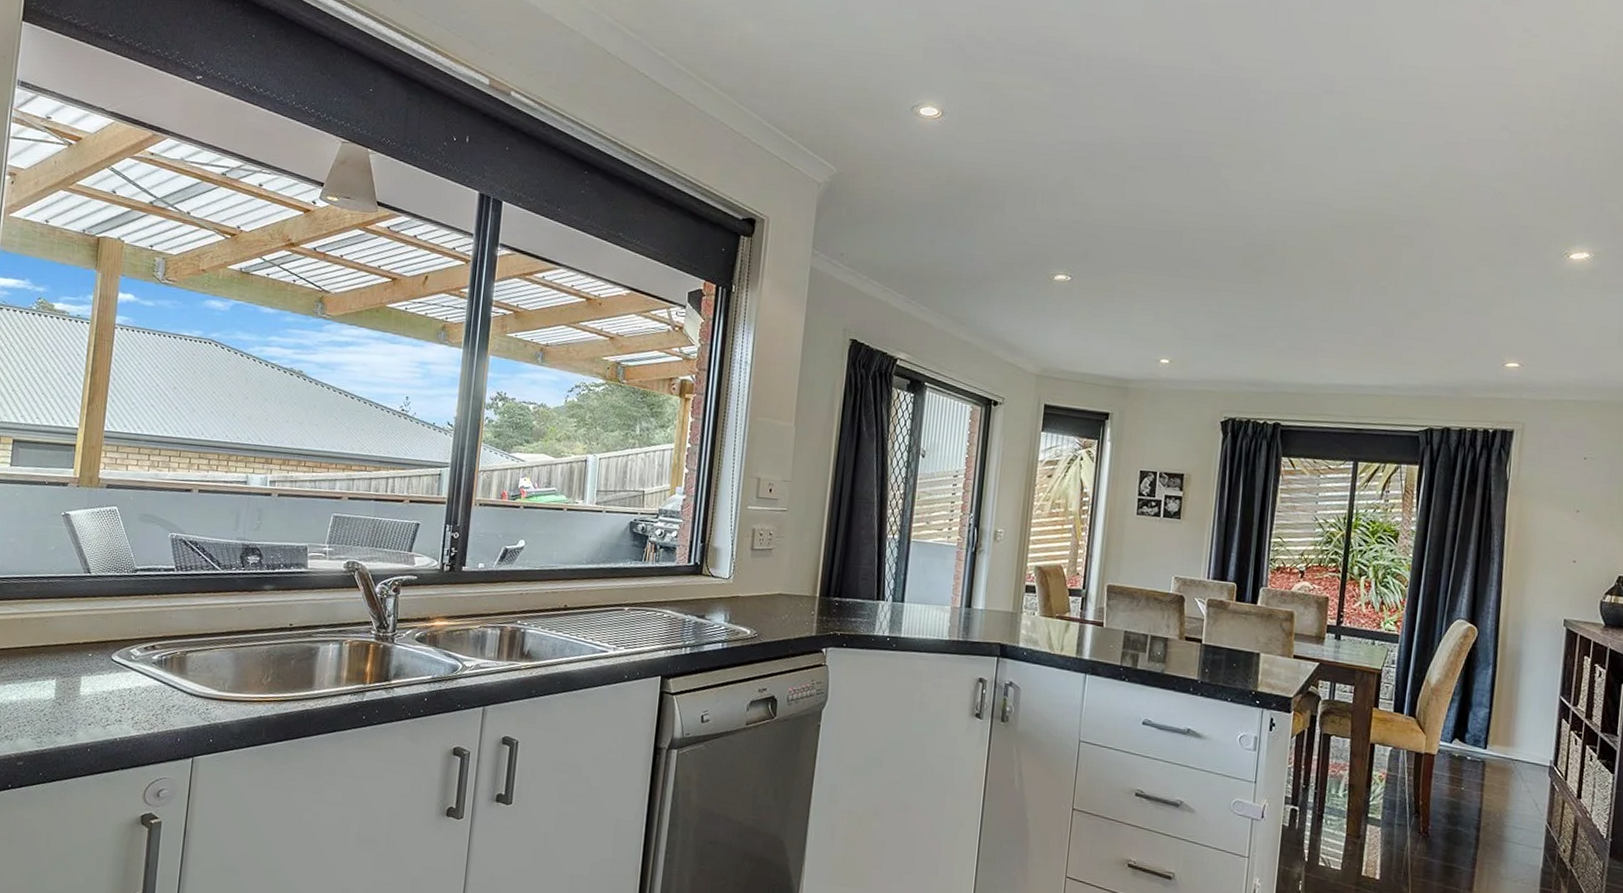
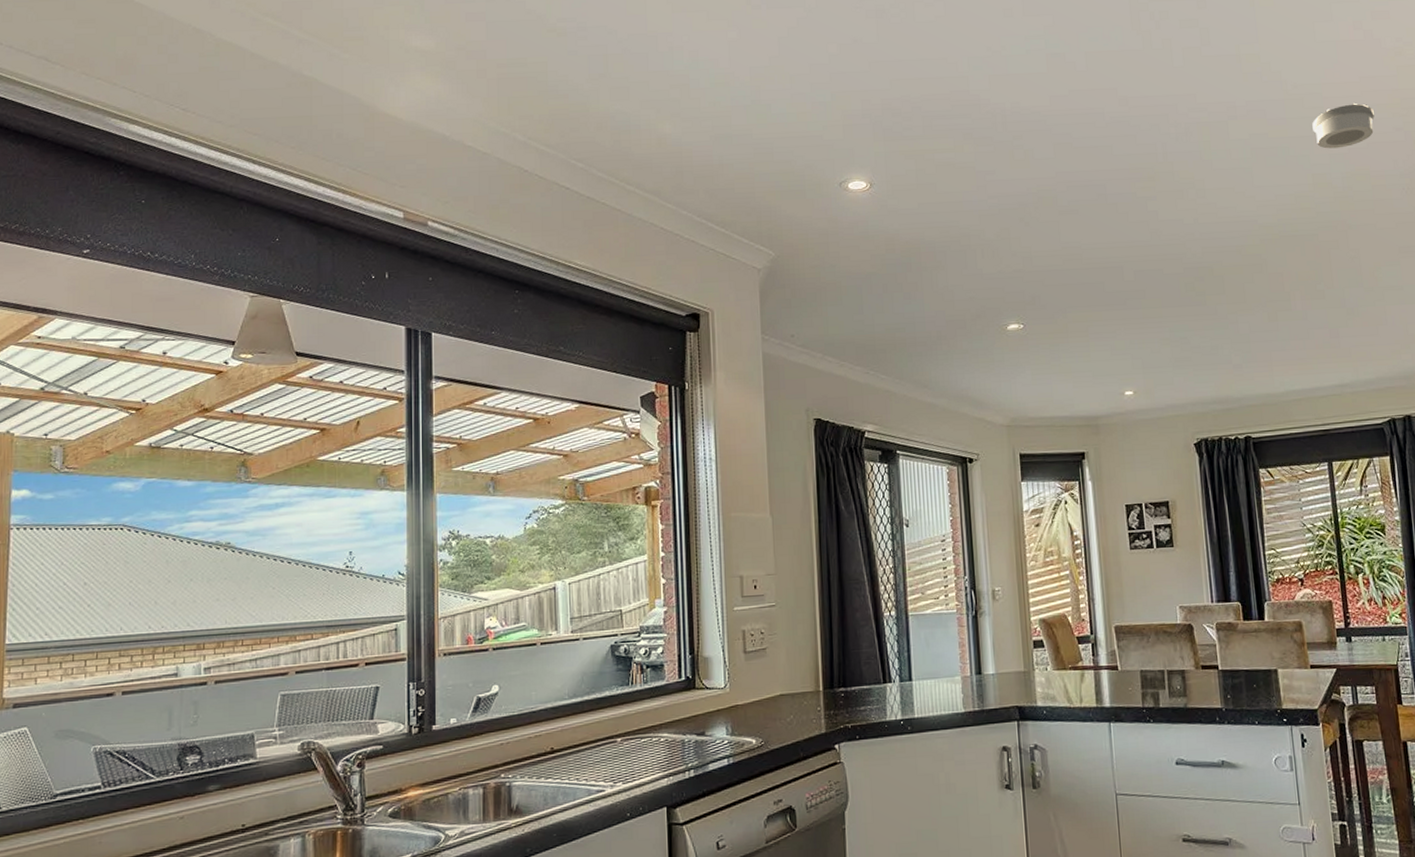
smoke detector: none [1411,93,1482,140] -> present [1312,102,1375,149]

